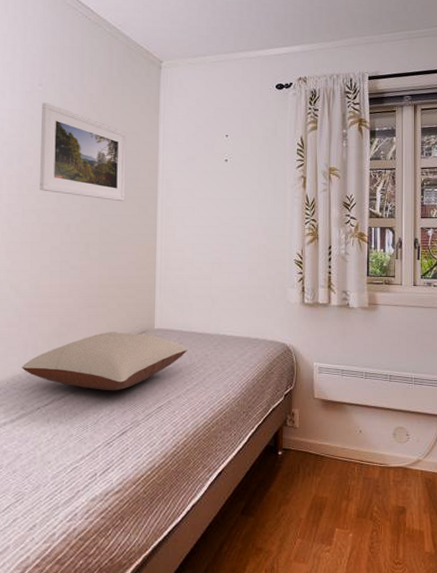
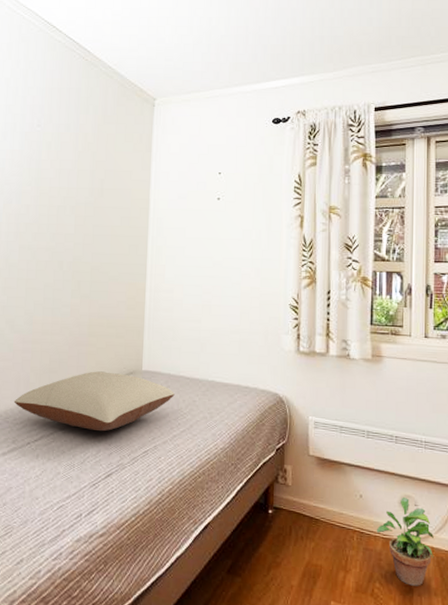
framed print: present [40,102,127,202] -> none [36,142,119,241]
potted plant: none [374,429,422,506] -> present [376,497,434,586]

